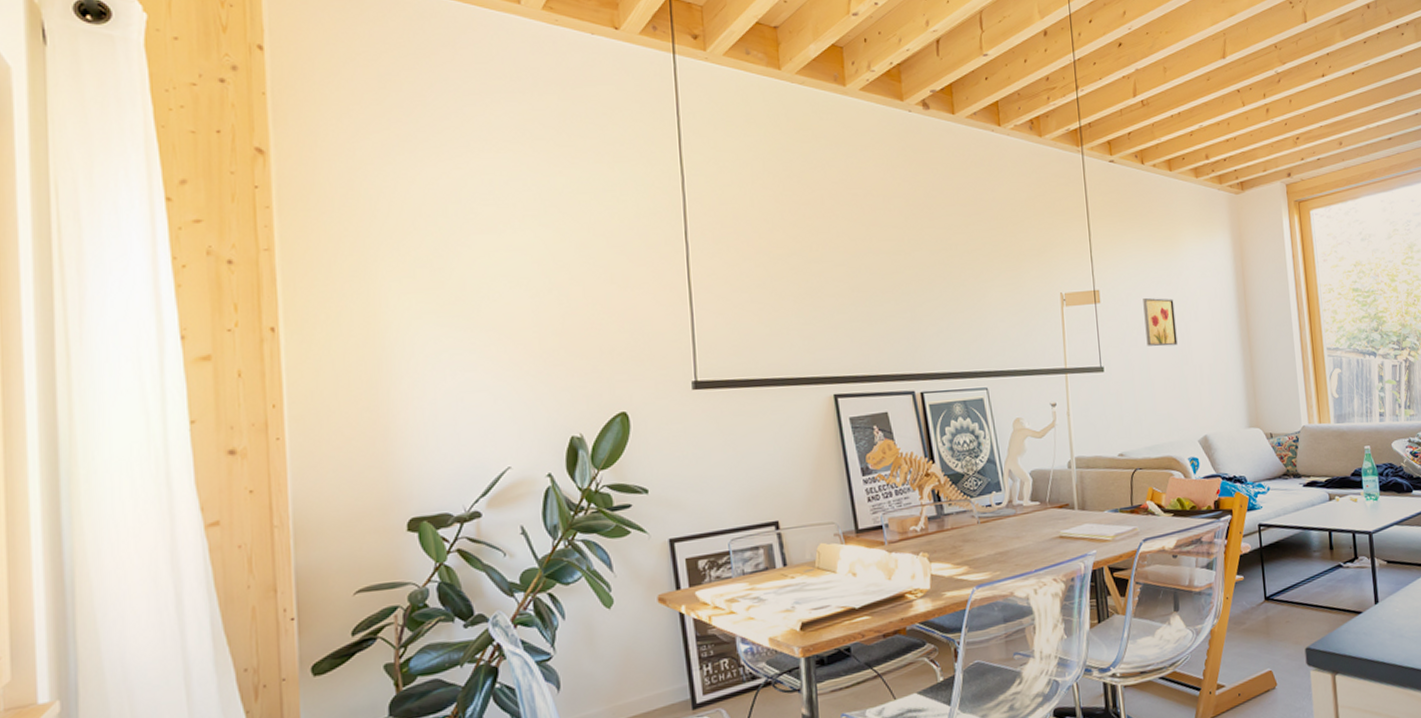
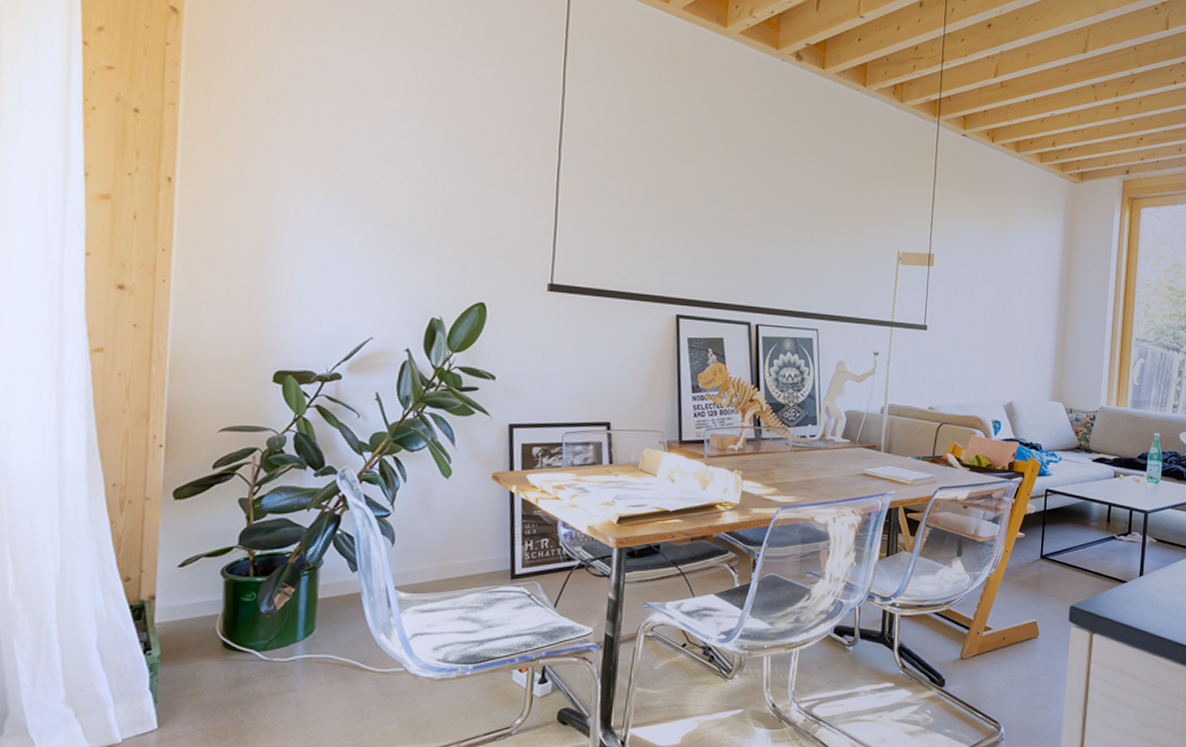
wall art: present [1143,297,1178,347] -> none [970,267,1001,316]

